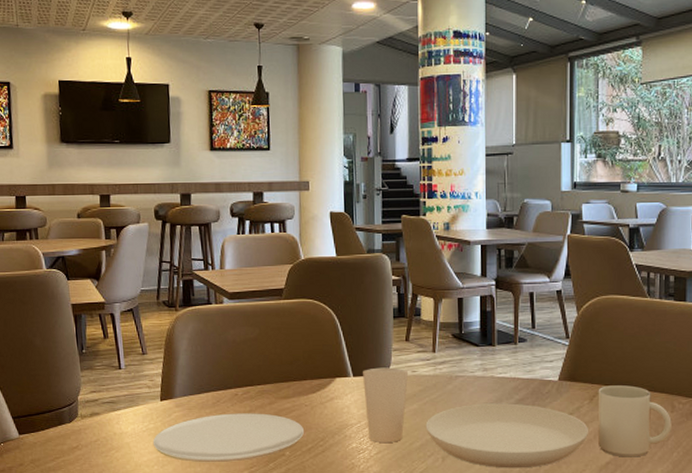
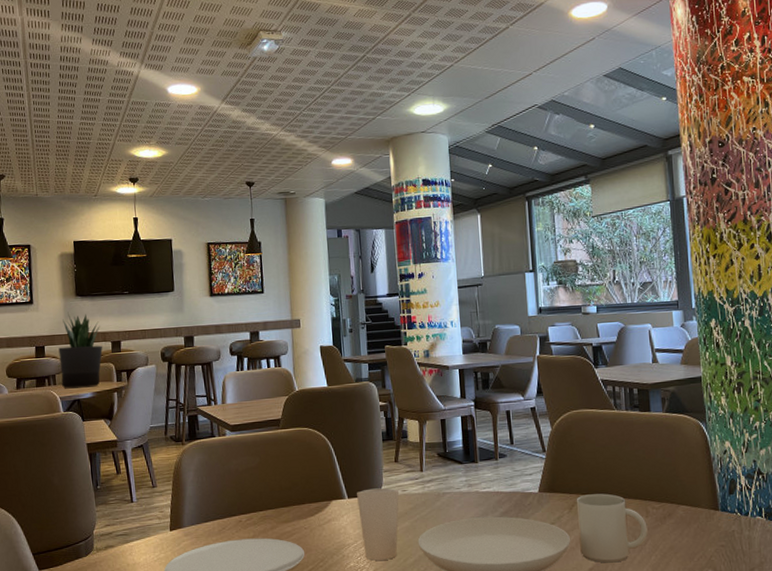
planter: none [41,159,91,244] -> present [58,311,103,389]

